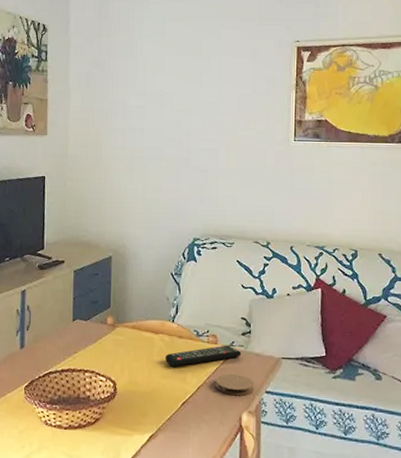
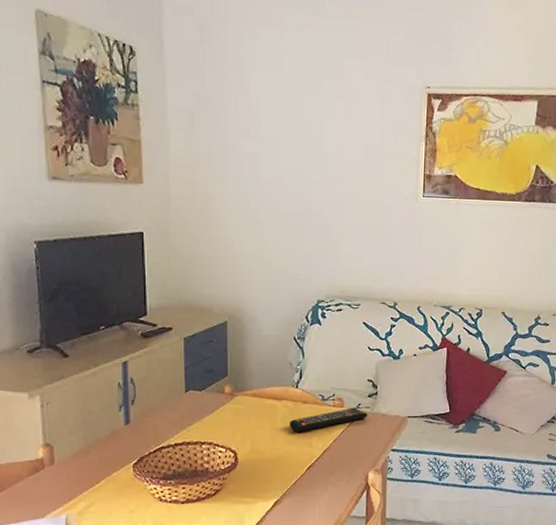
coaster: present [216,373,254,395] -> none [342,435,380,455]

